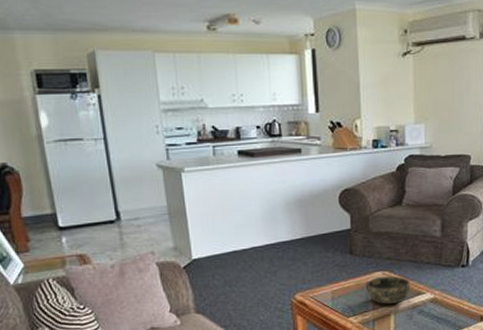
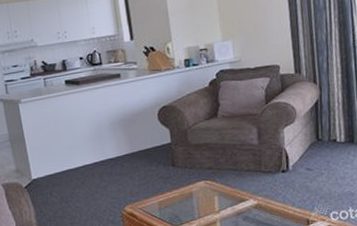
bowl: present [365,276,411,304] -> none [189,184,234,212]

